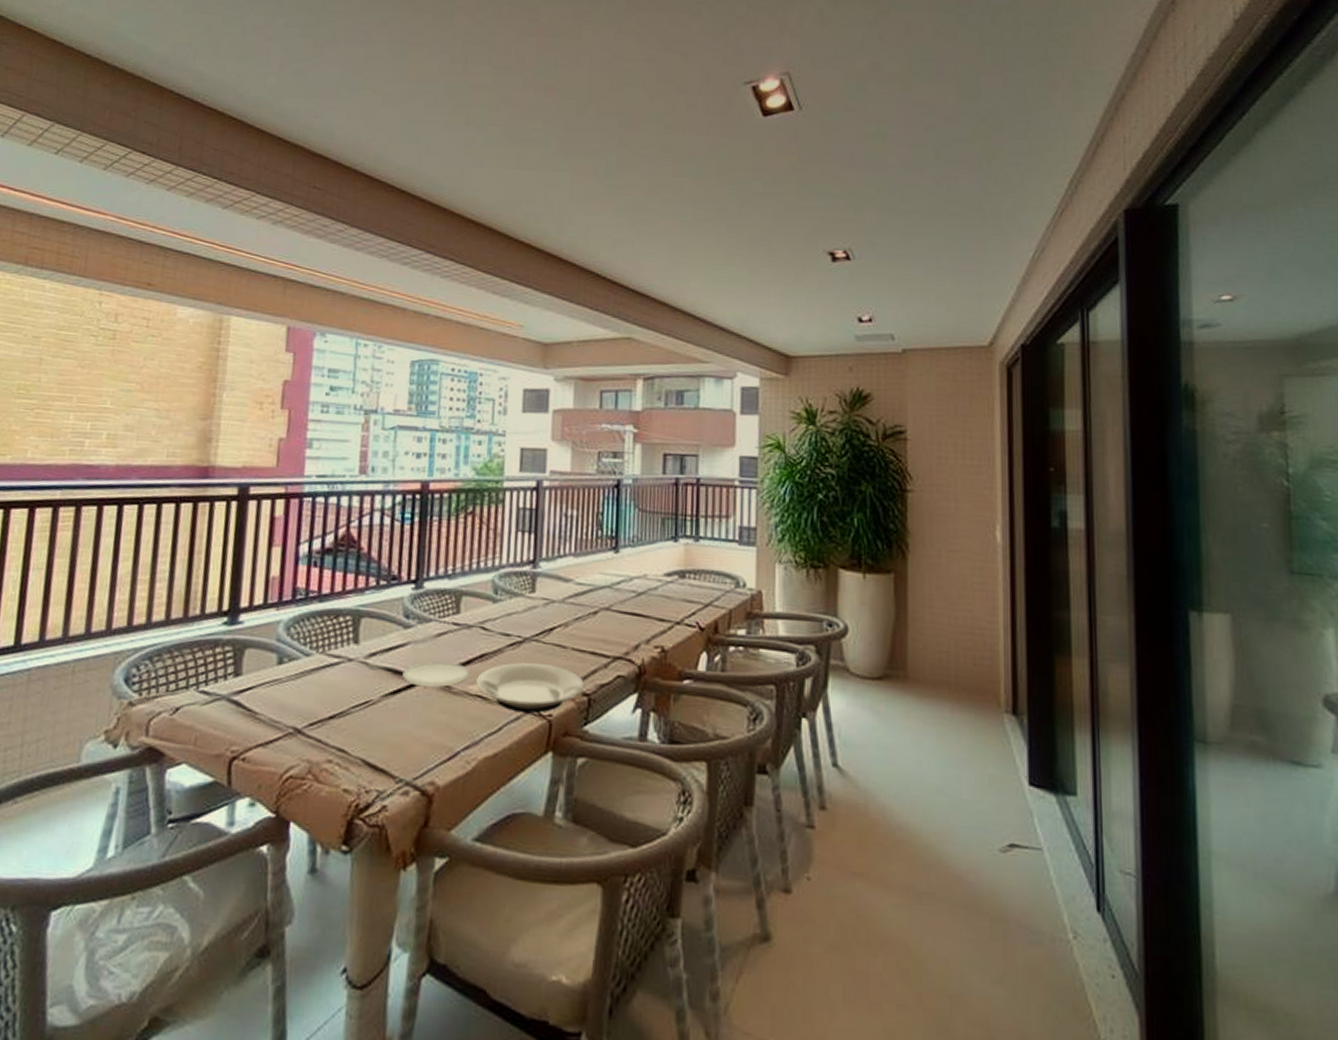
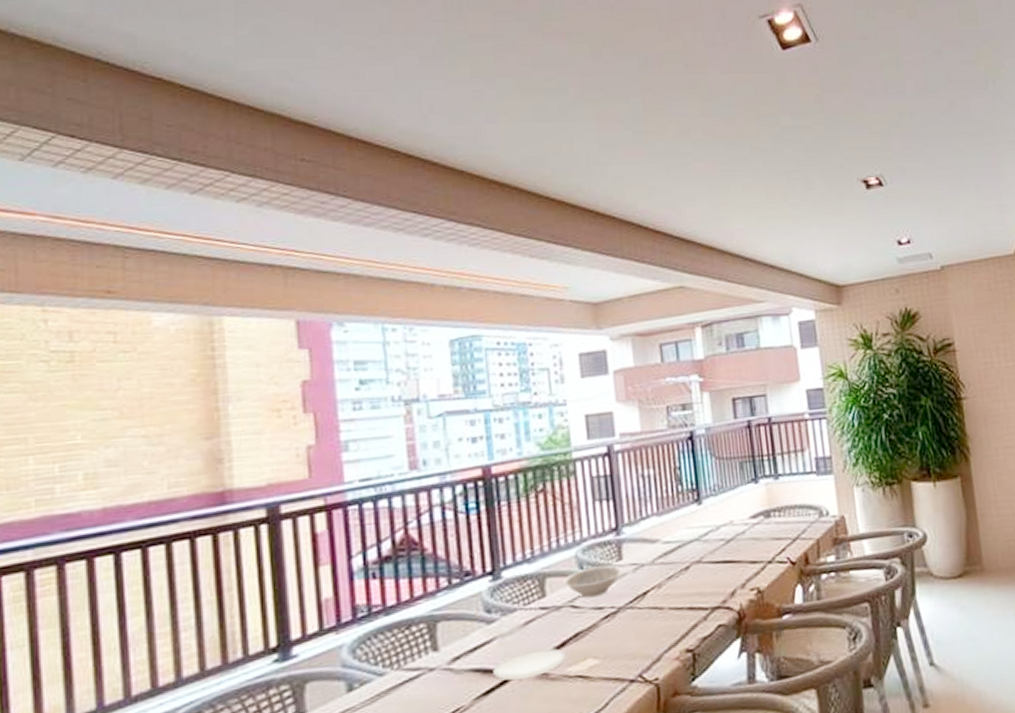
bowl: none [475,593,535,624] -> present [561,564,624,598]
plate: present [476,662,584,713] -> none [574,628,687,683]

